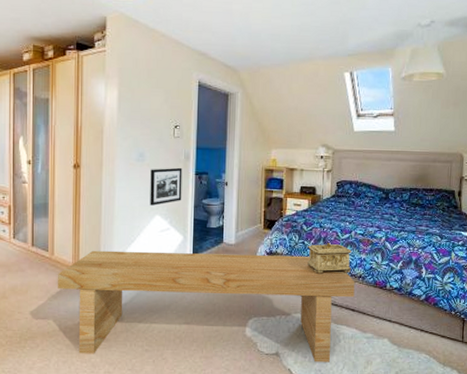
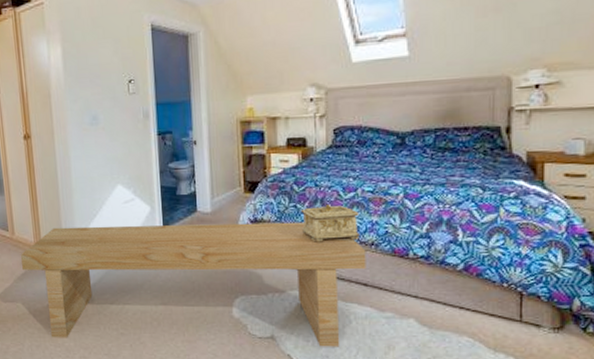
picture frame: present [150,167,183,206] -> none [106,128,145,174]

